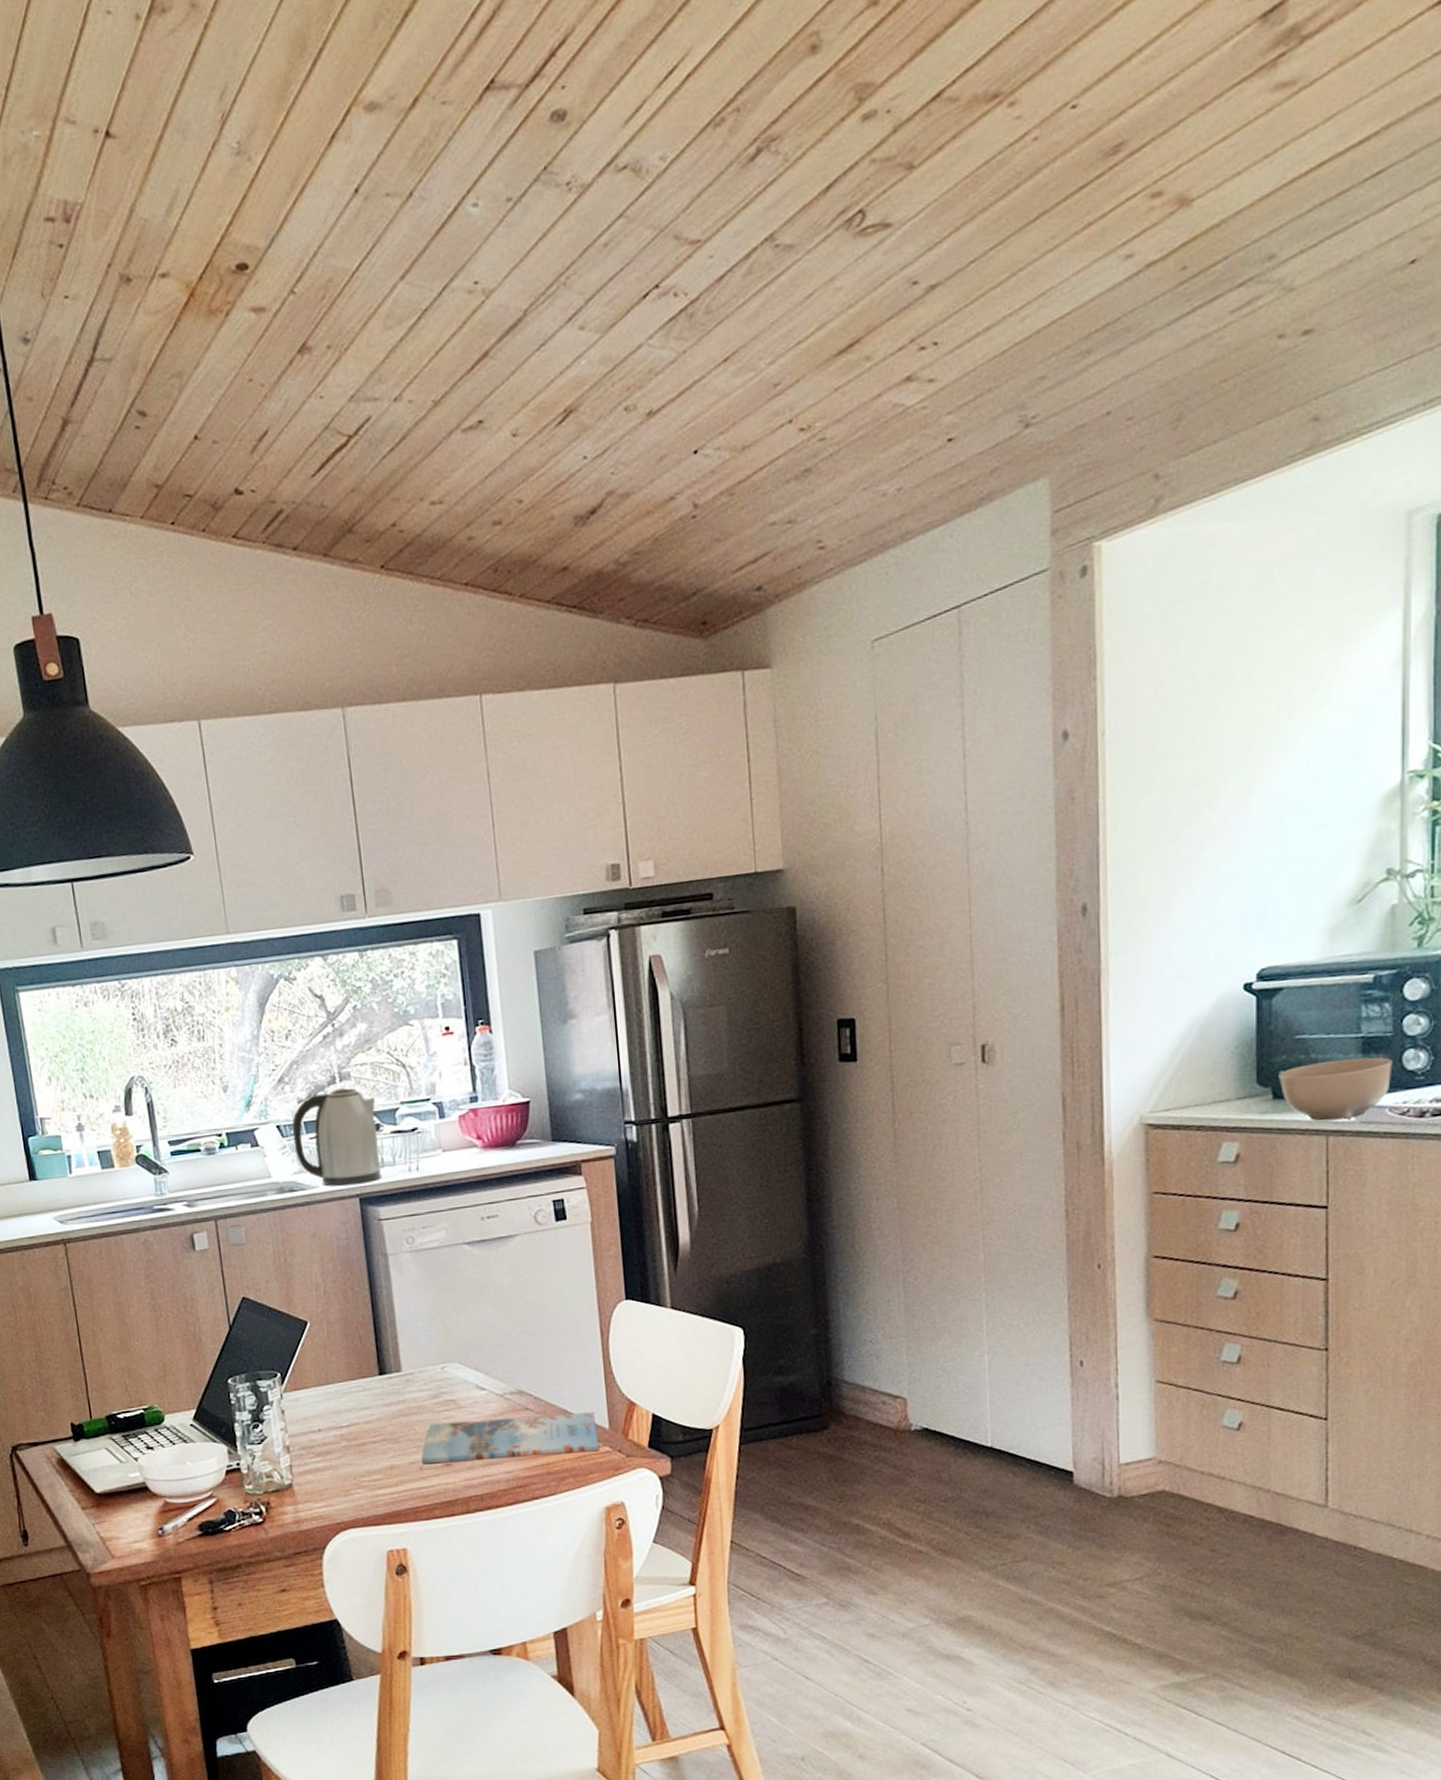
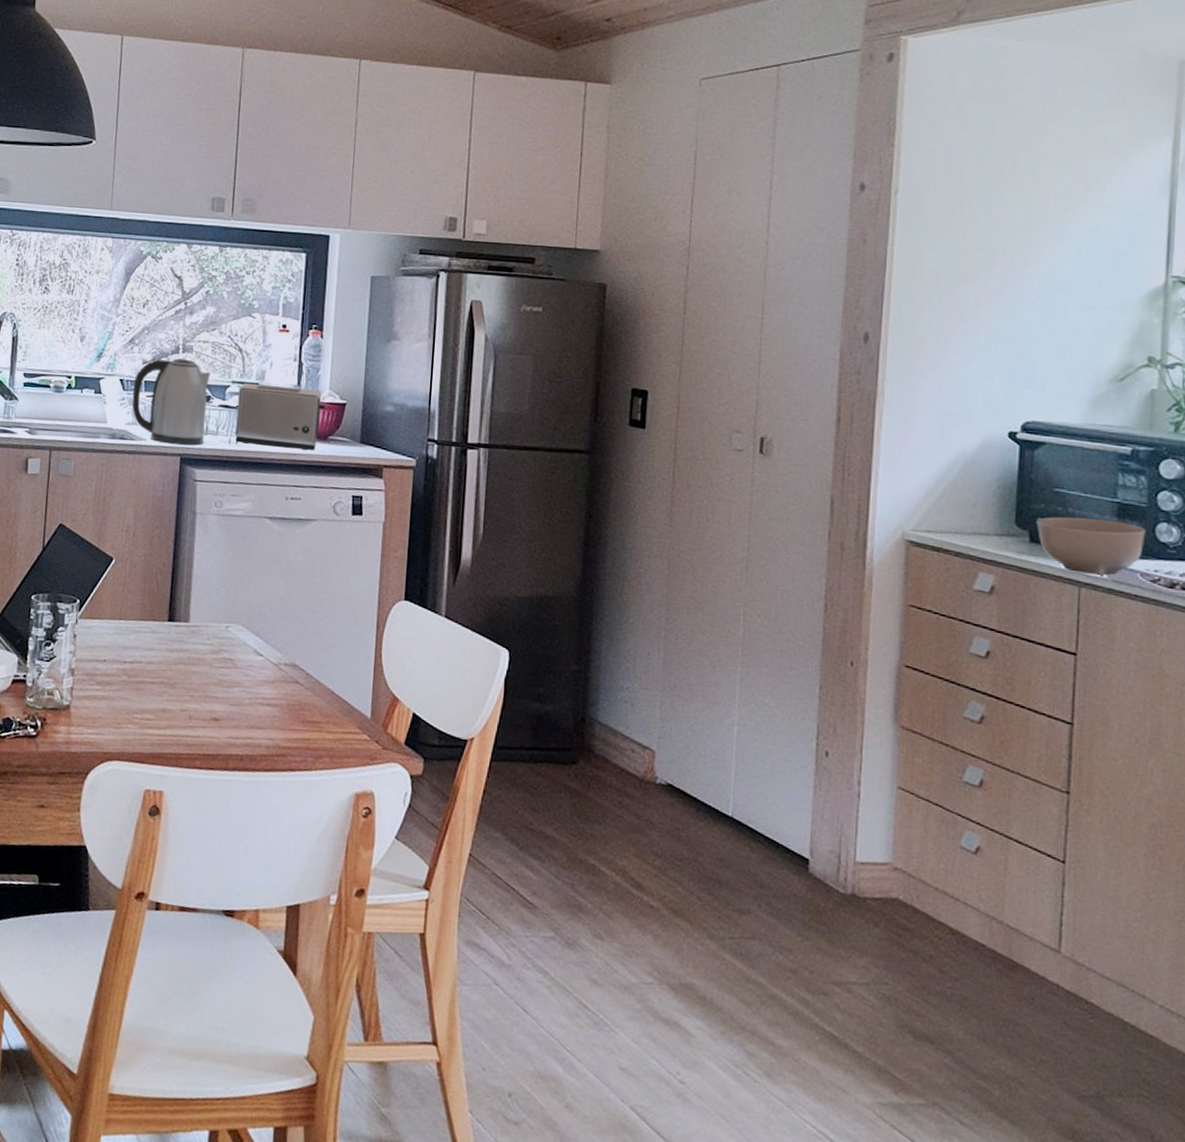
toaster: none [409,1092,508,1169] -> present [234,382,326,451]
magazine: present [421,1411,599,1464] -> none [192,677,360,738]

